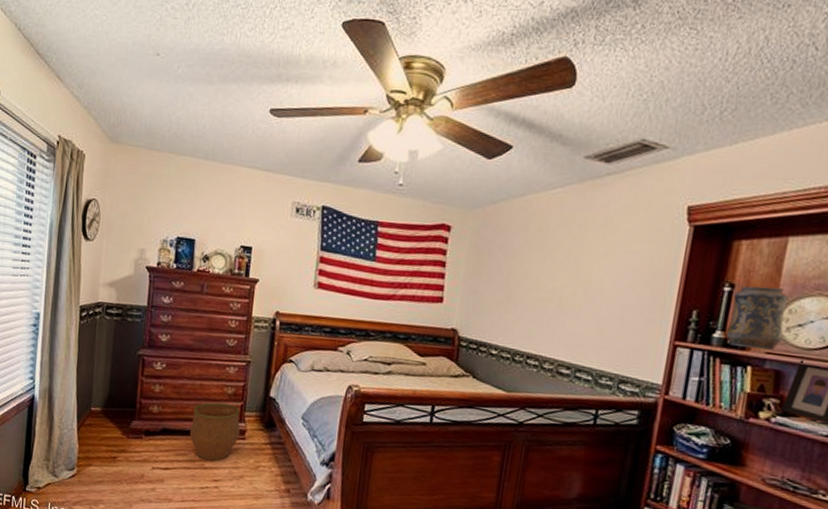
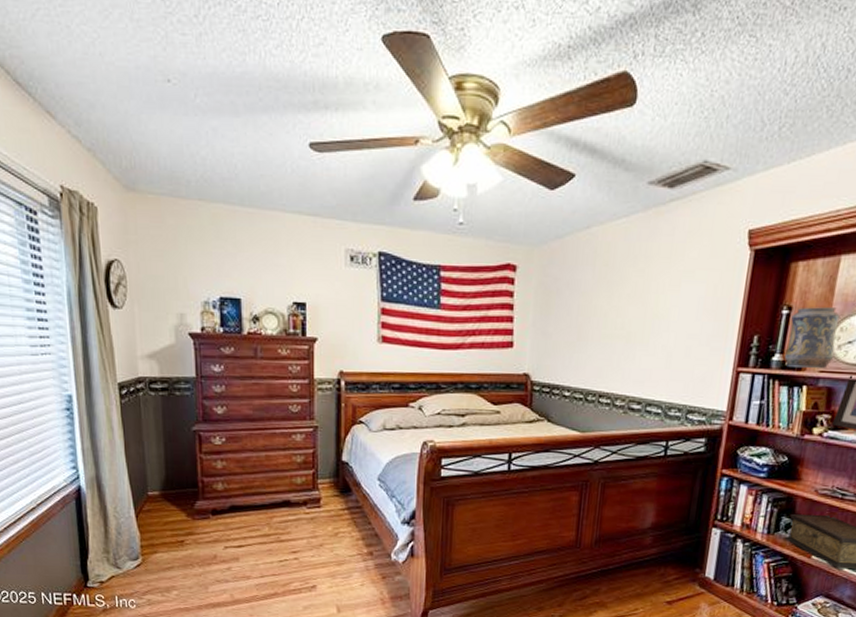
basket: present [189,402,241,461] -> none [260,472,315,533]

